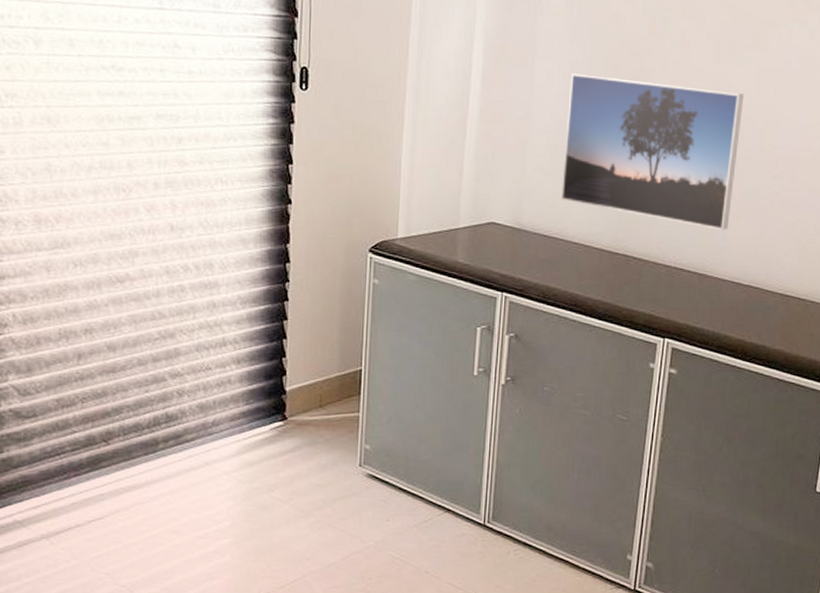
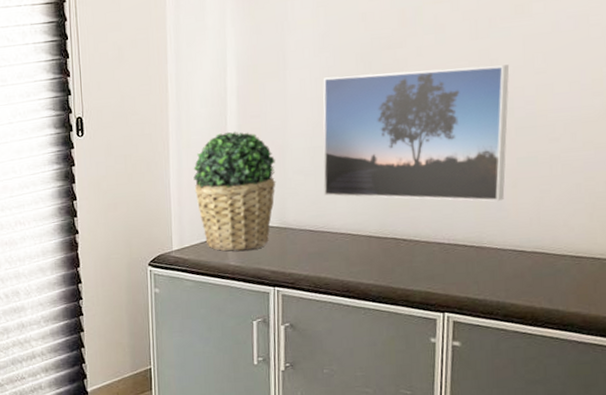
potted plant: none [427,113,515,249] -> present [193,131,276,251]

